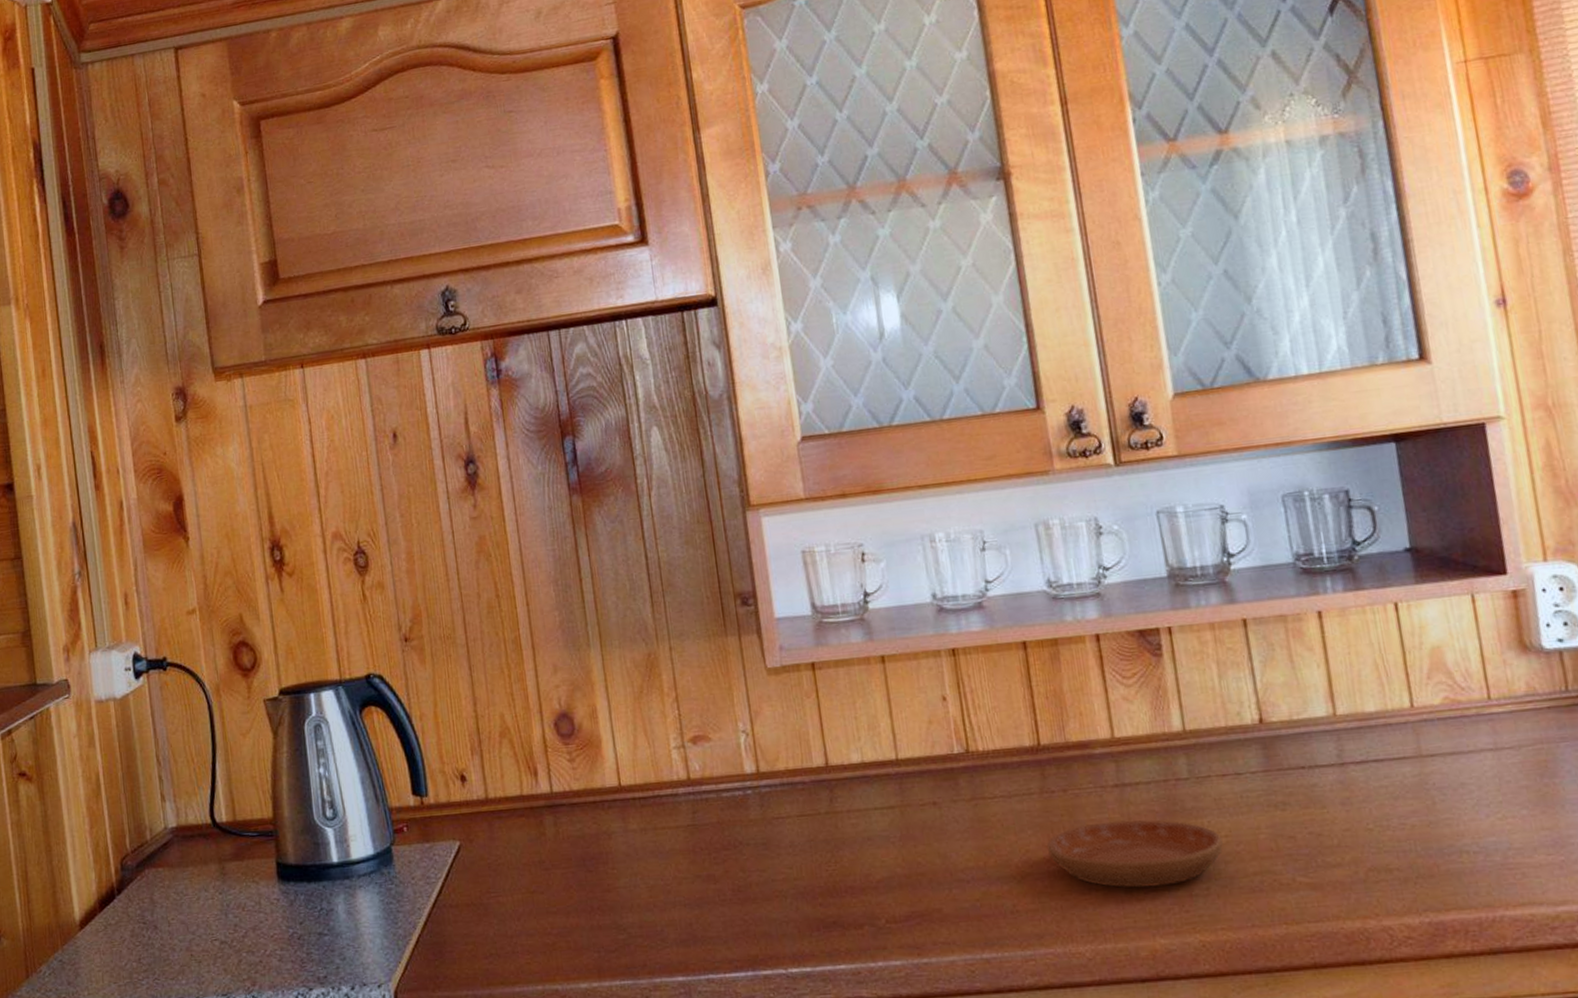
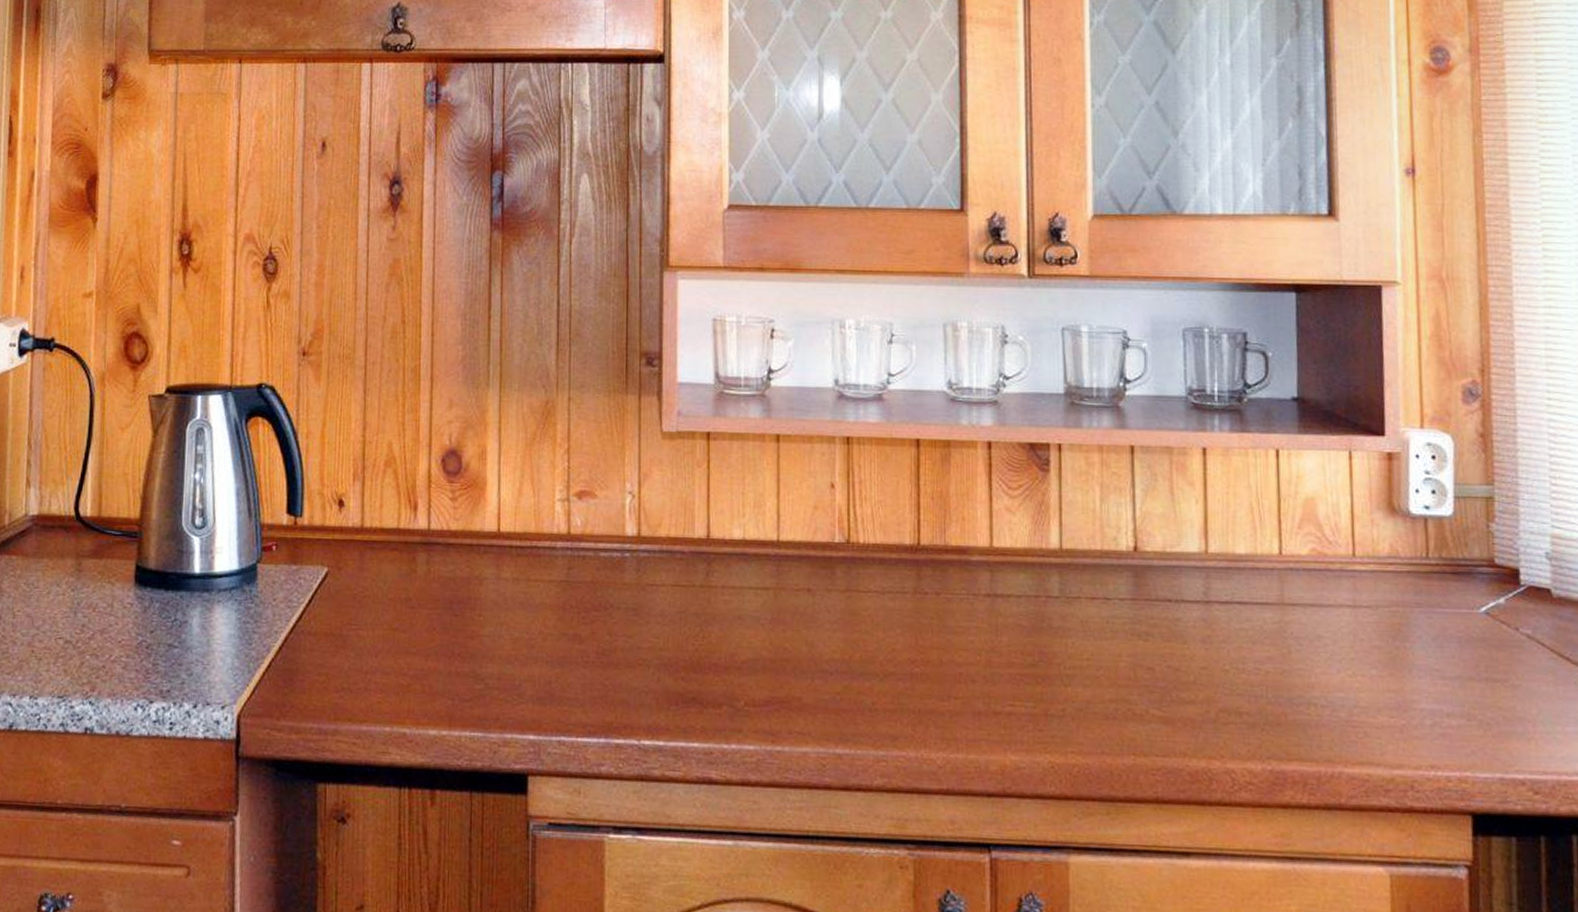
saucer: present [1046,819,1224,888] -> none [912,630,1084,702]

